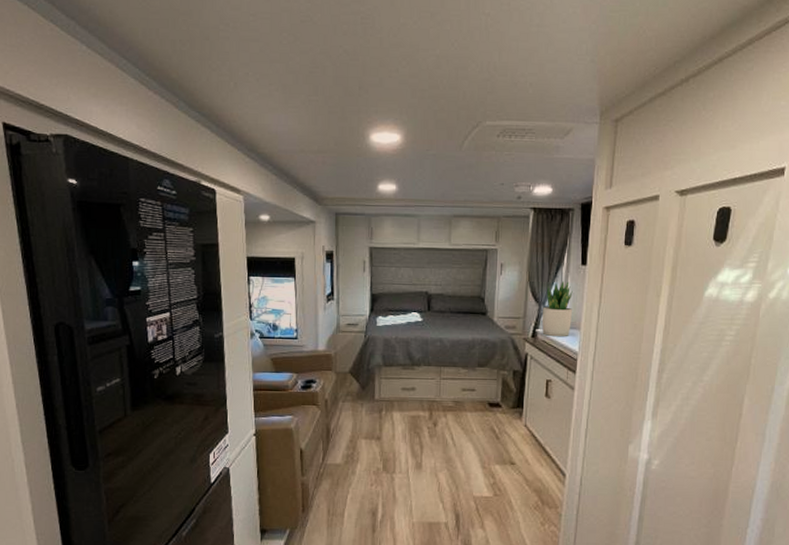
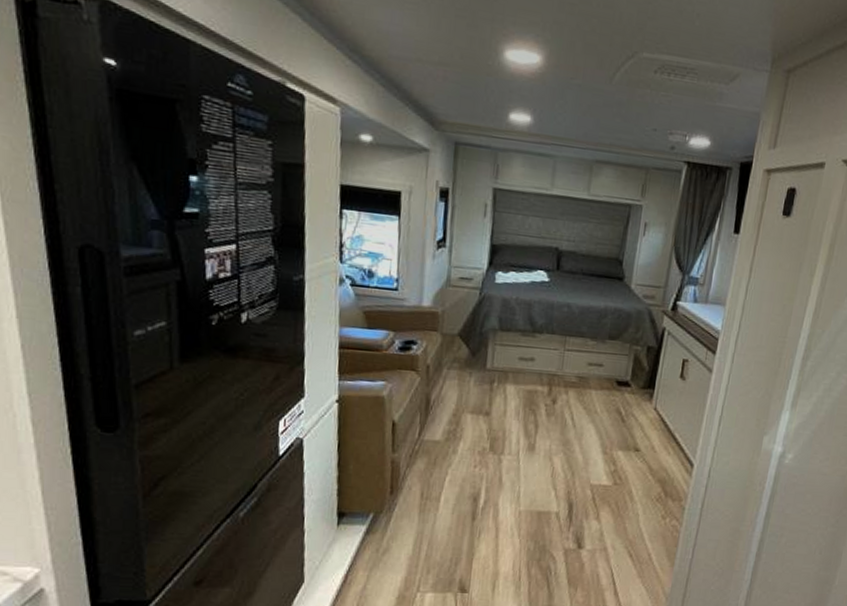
planter: present [542,281,573,337] -> none [683,250,722,313]

